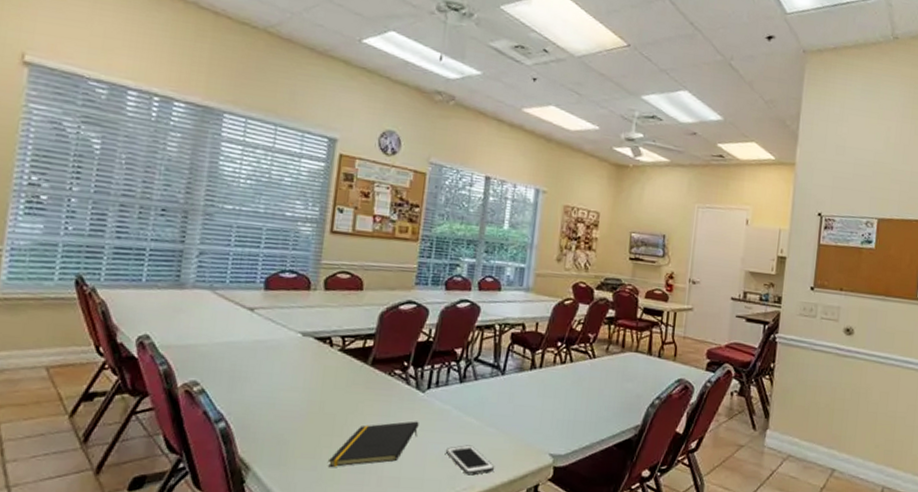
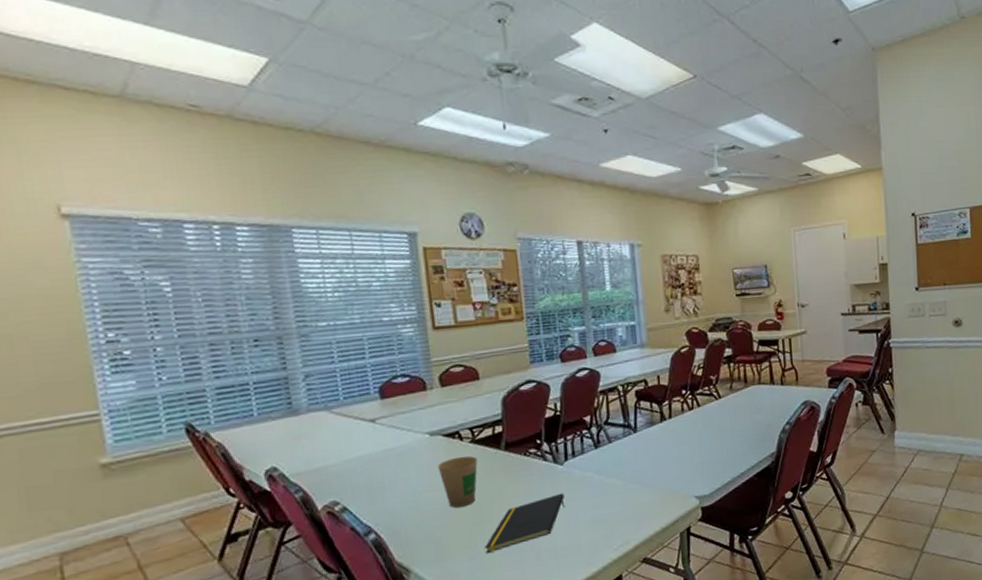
paper cup: none [302,362,342,414] -> present [437,456,478,508]
cell phone: present [445,445,495,476] -> none [595,504,646,533]

